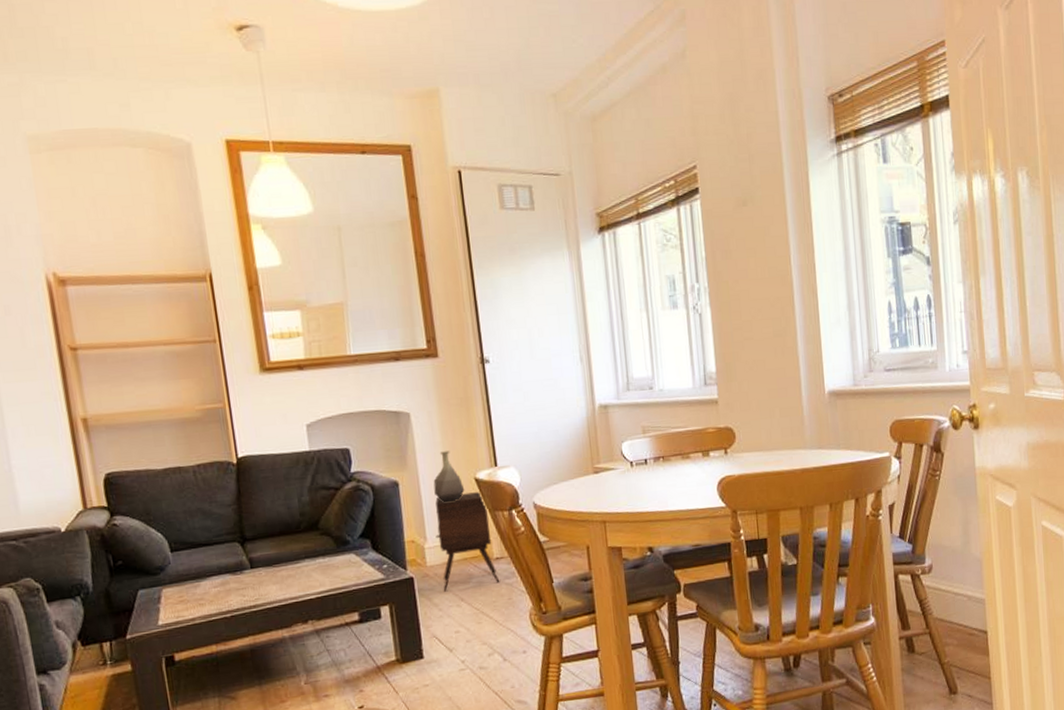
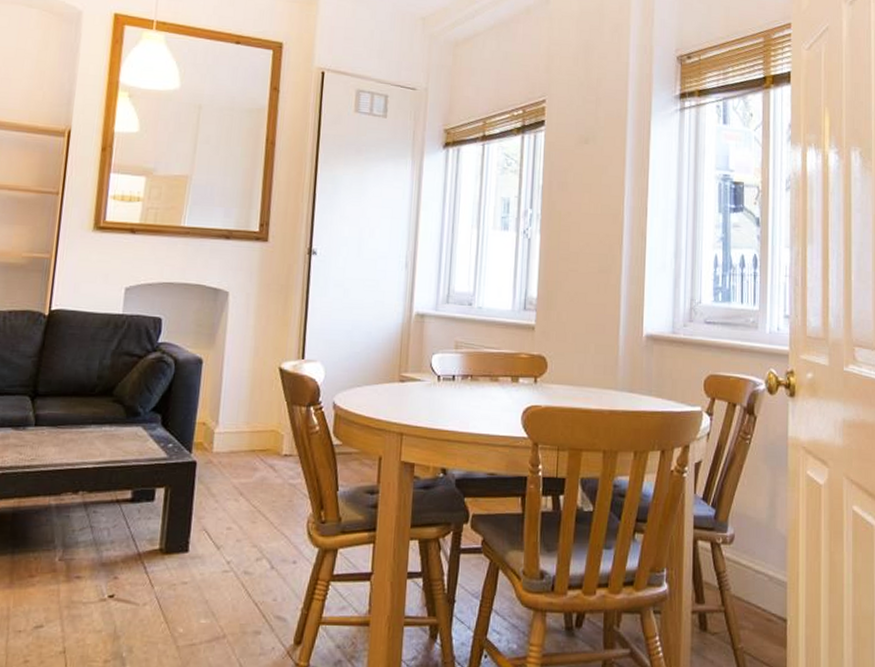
vase: present [433,451,465,502] -> none [236,335,267,388]
side table: present [435,492,500,592] -> none [224,382,286,483]

